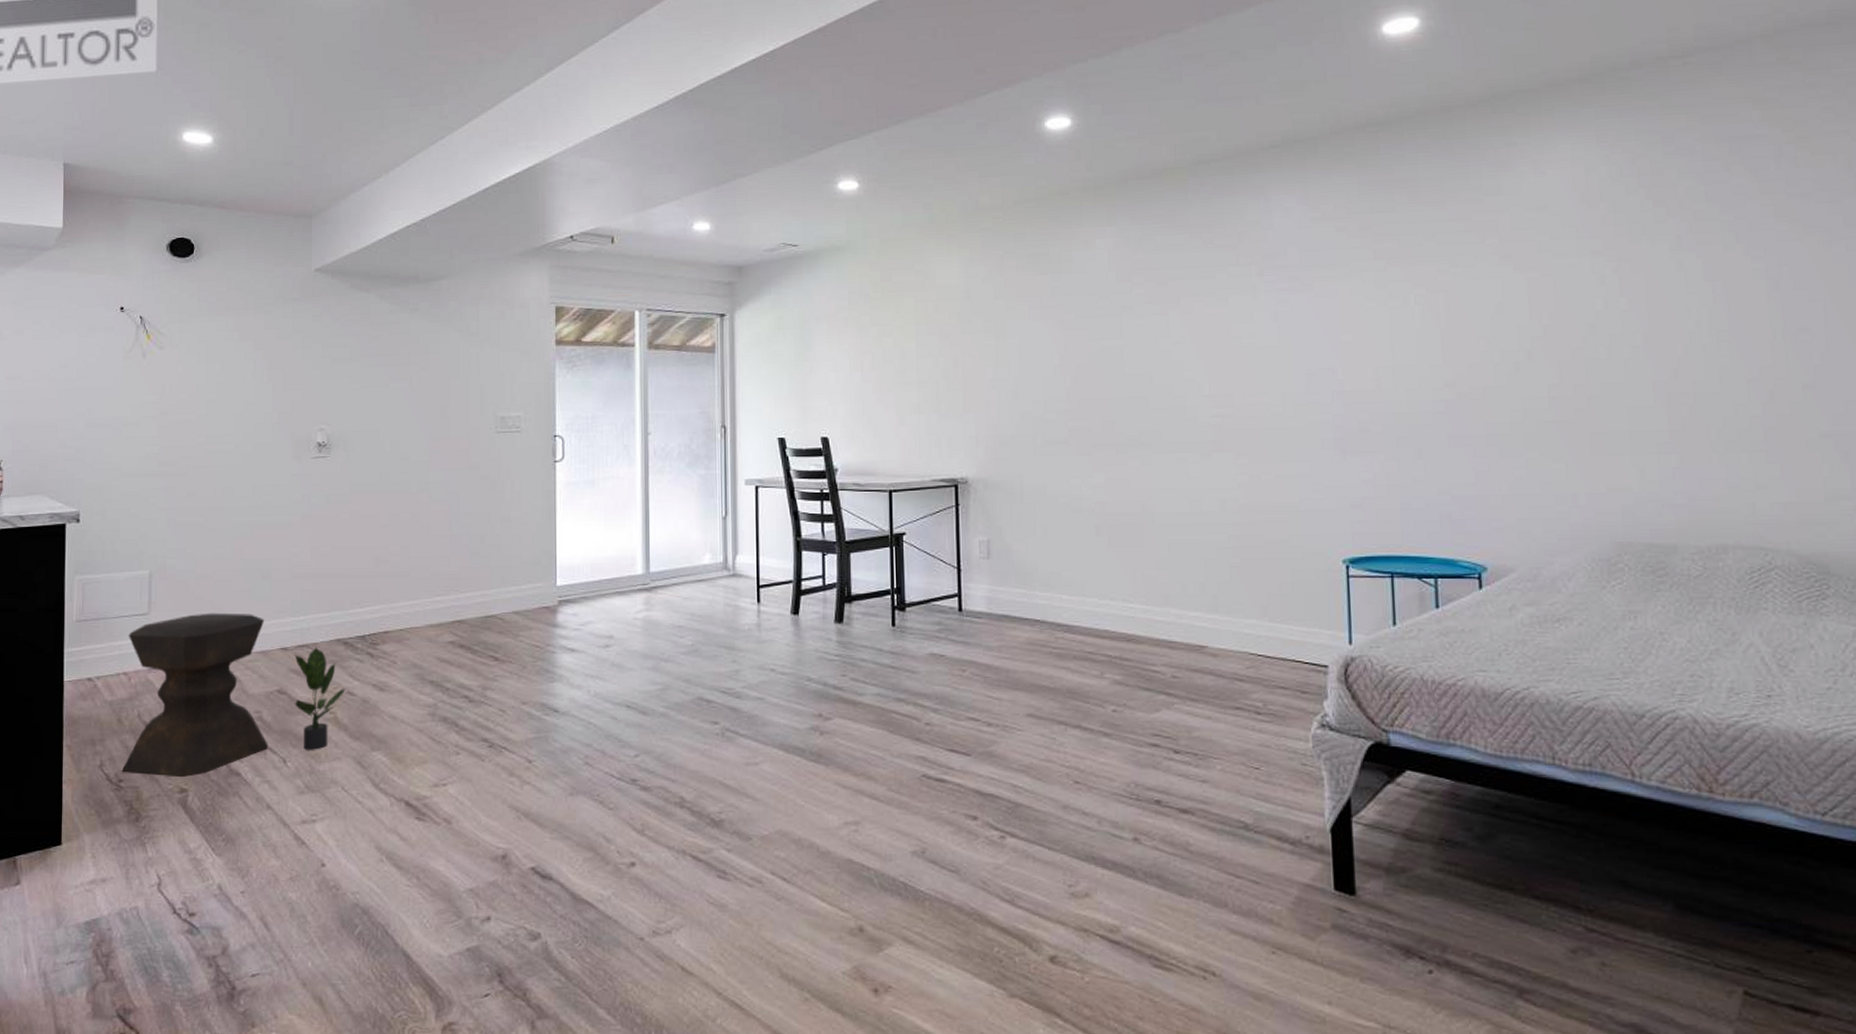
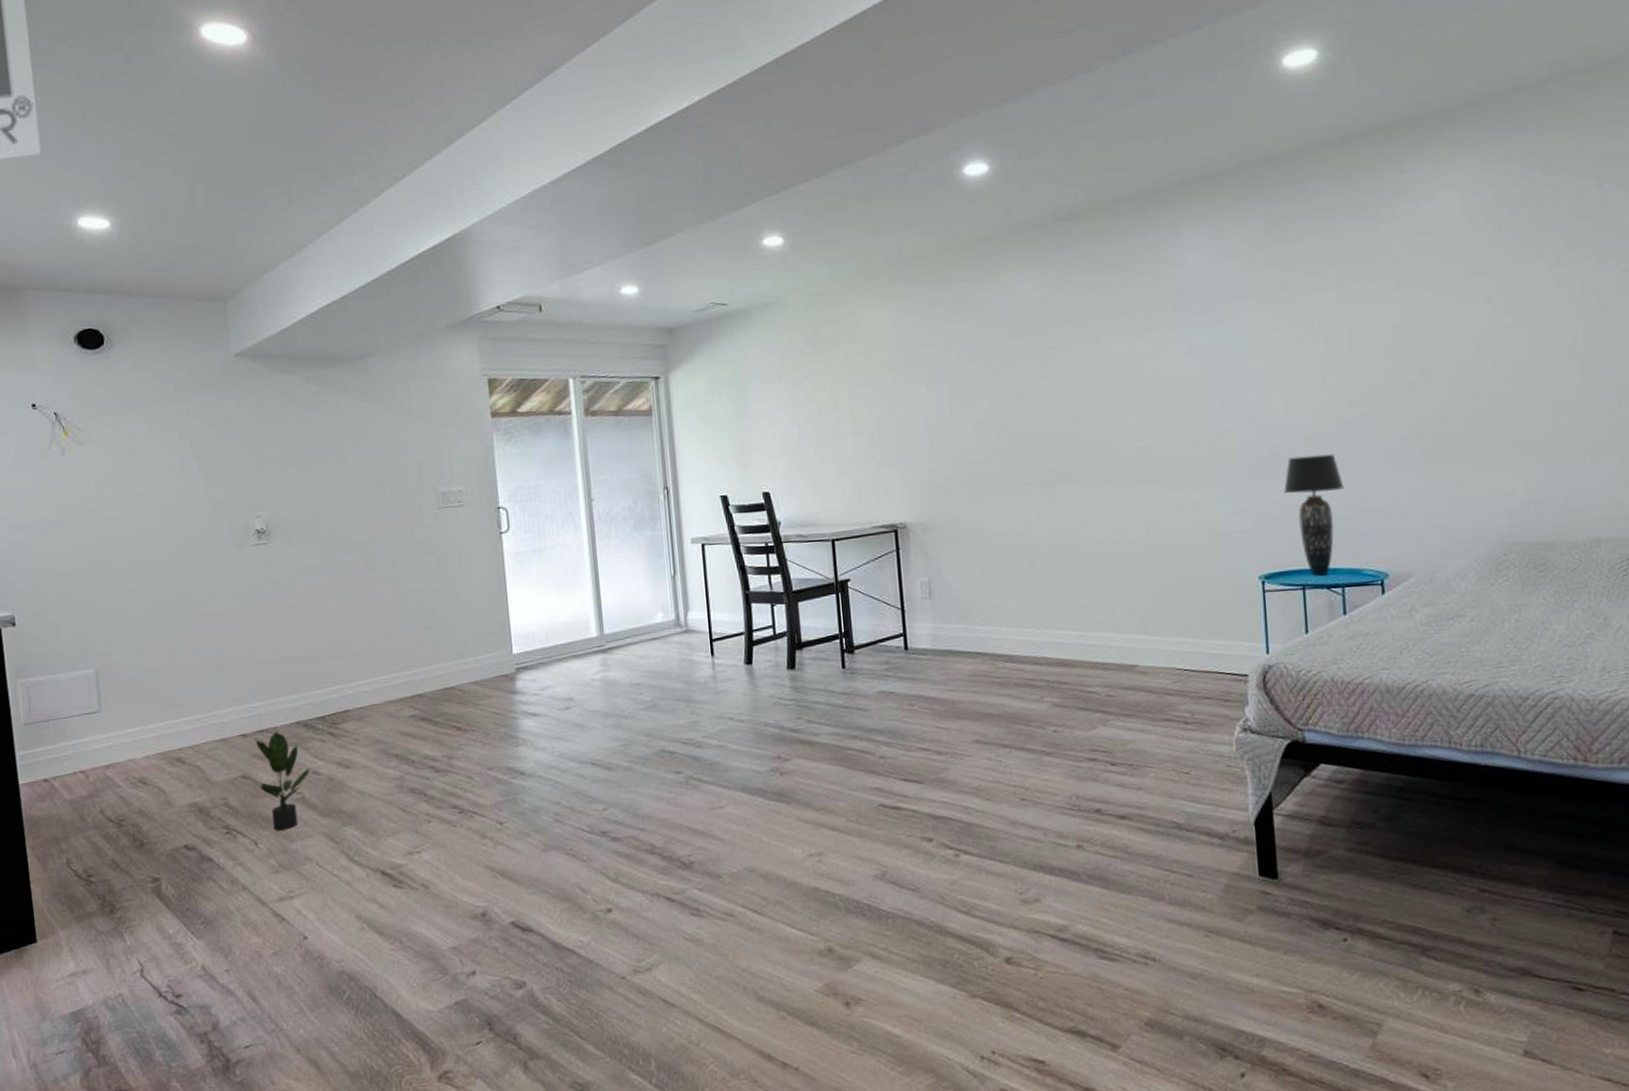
stool: present [121,613,268,777] -> none [80,704,238,868]
table lamp: none [1373,434,1440,564] -> present [1284,454,1345,576]

